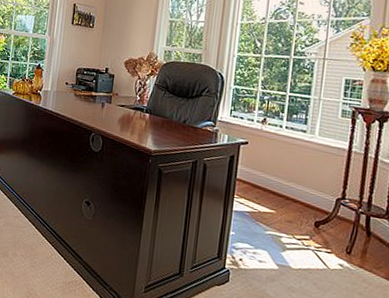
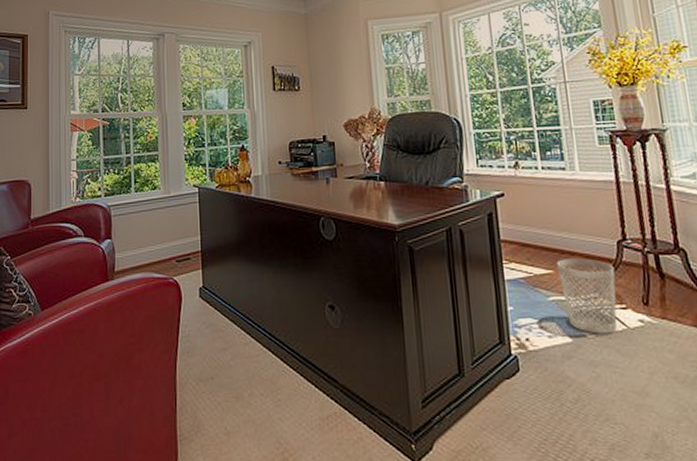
wastebasket: none [279,203,329,270] -> present [556,258,617,334]

